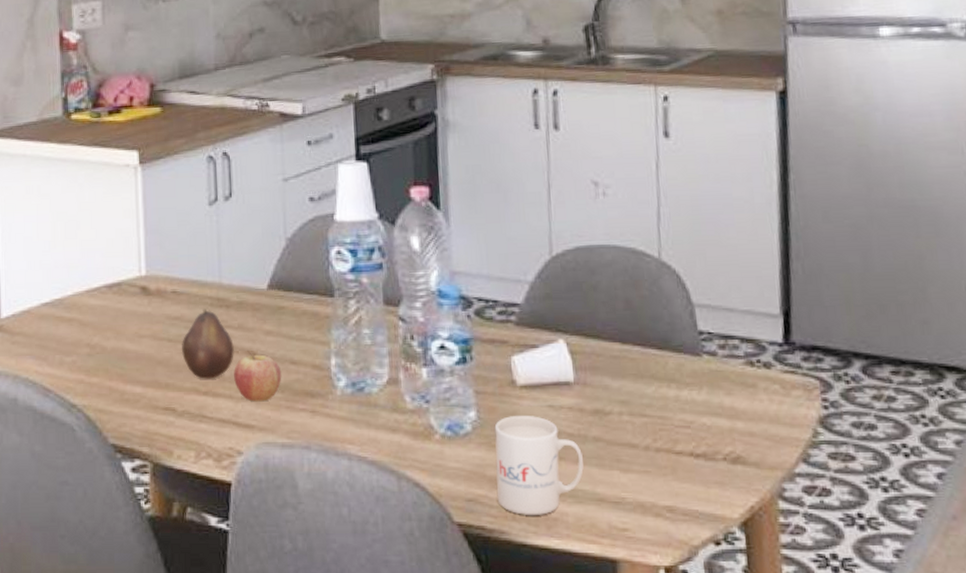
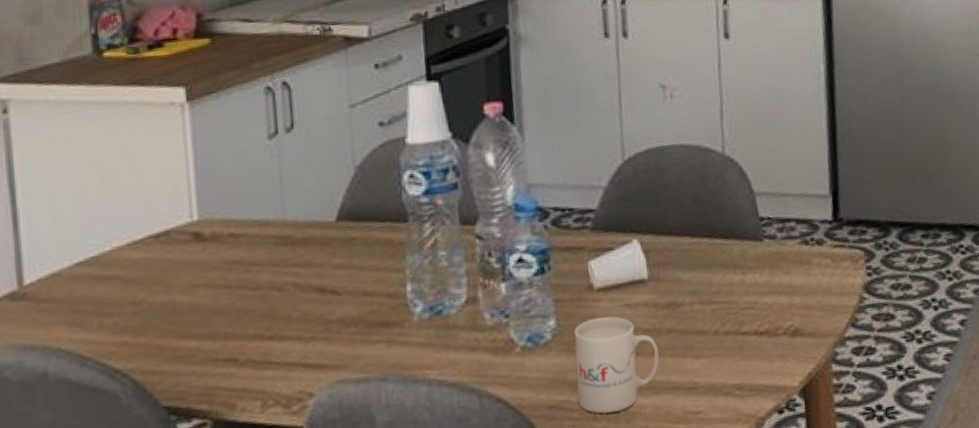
fruit: present [181,309,235,379] -> none [242,249,303,323]
fruit: present [234,350,282,402] -> none [302,286,355,340]

